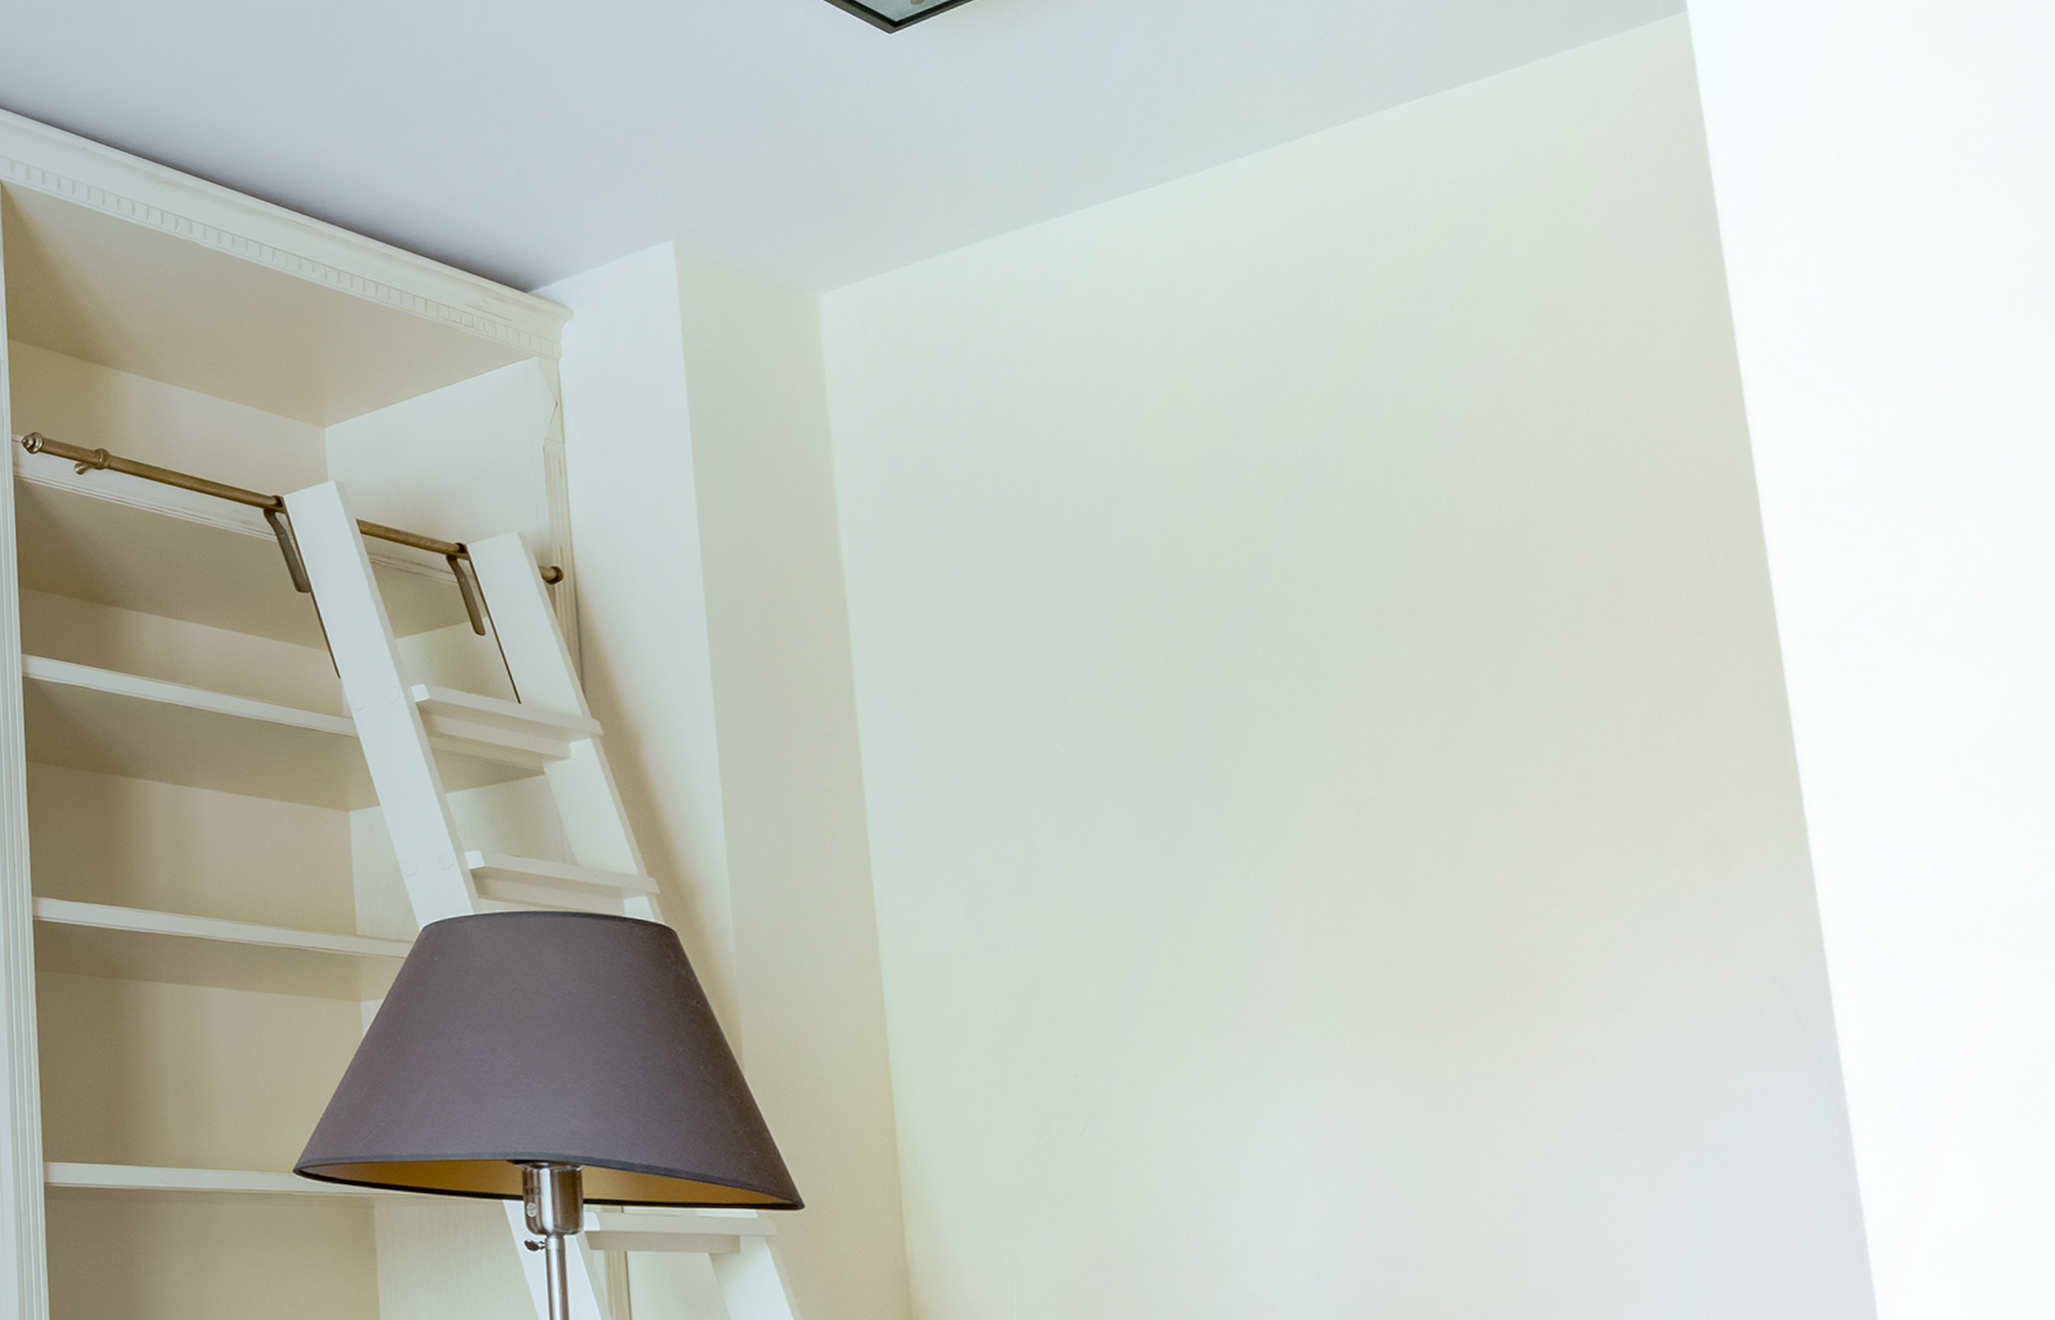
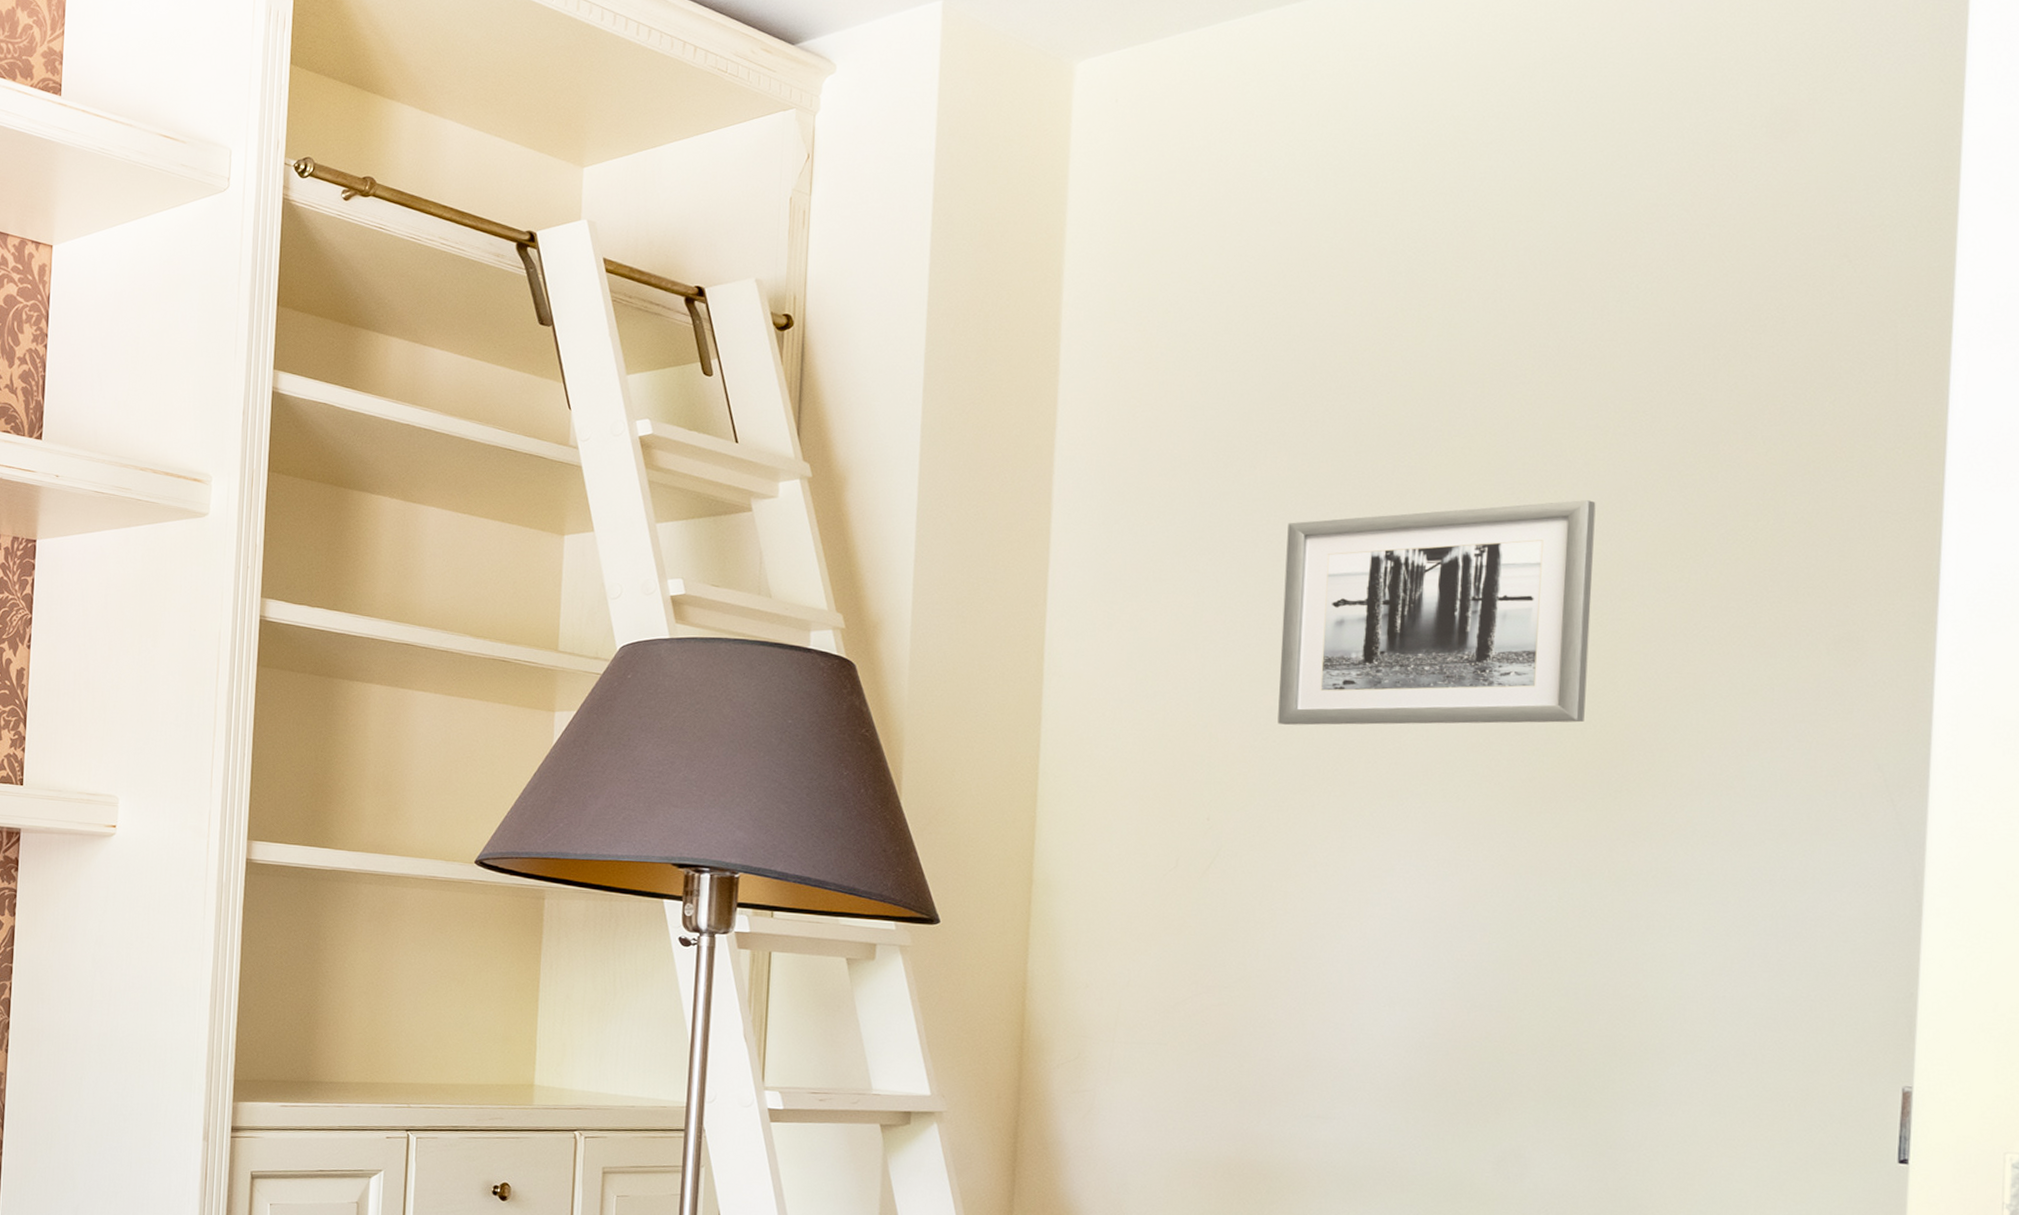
wall art: none [1111,714,1456,969] -> present [1277,500,1596,726]

